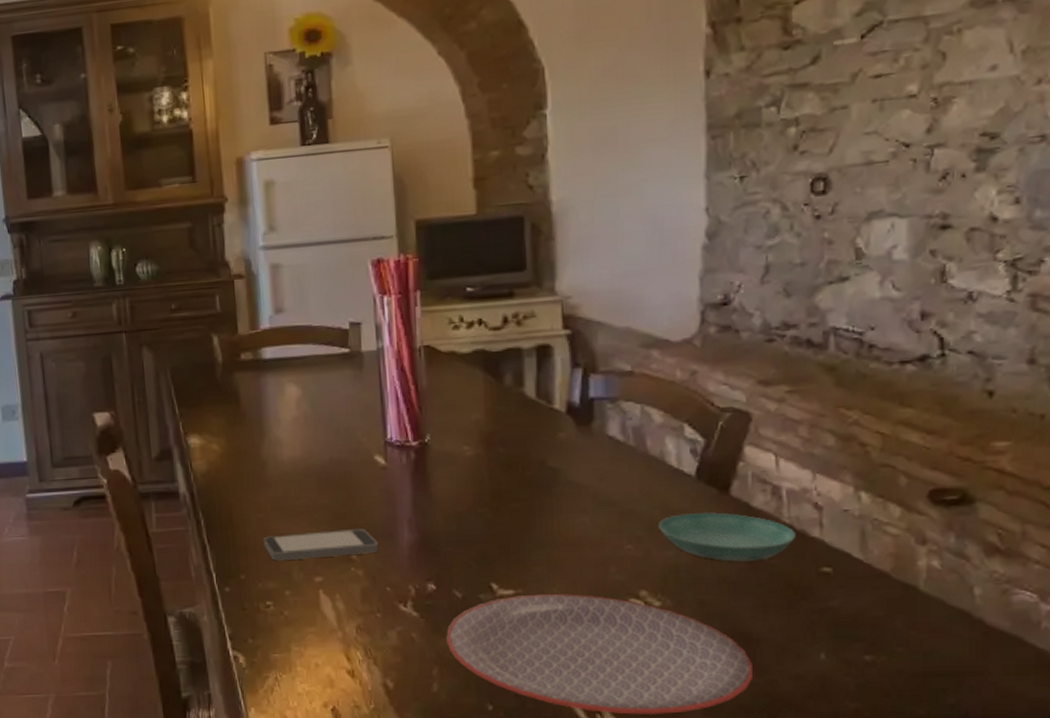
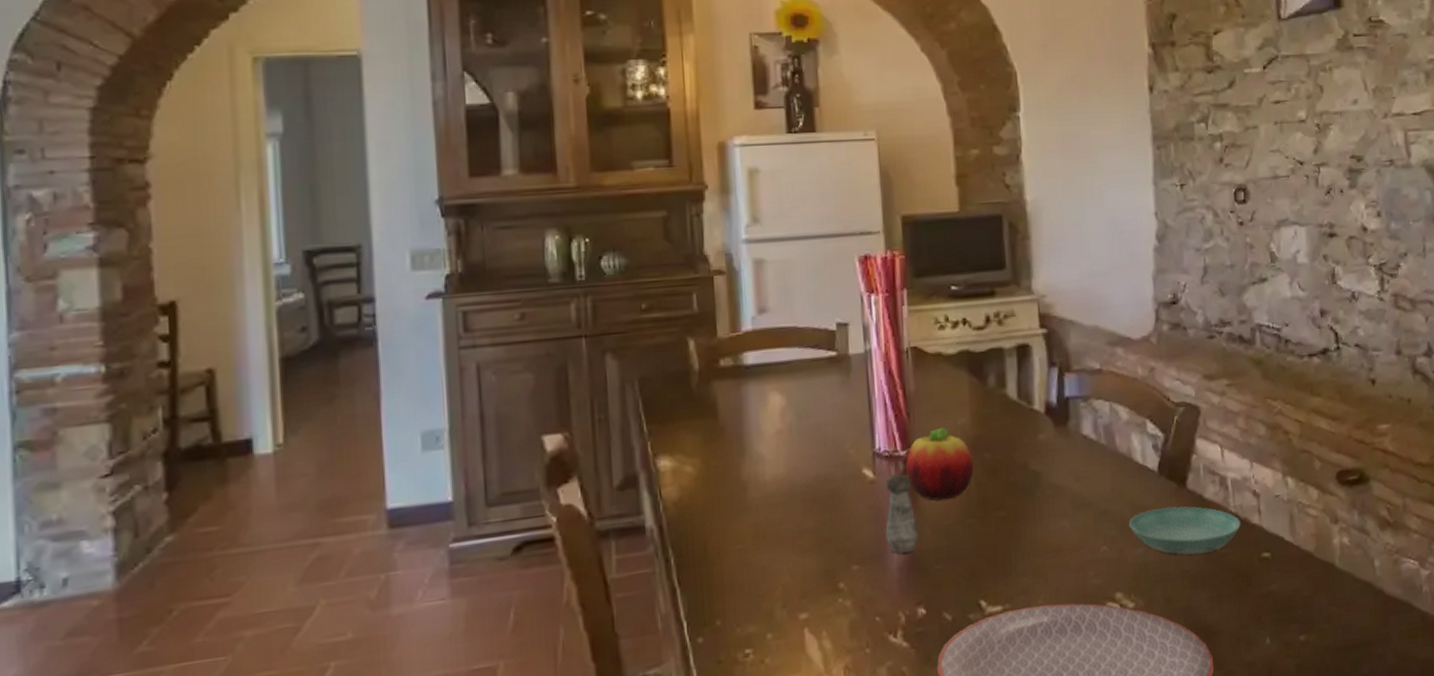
smartphone: present [263,529,379,562] -> none [742,552,867,600]
salt shaker: none [396,462,430,533] -> present [885,473,919,553]
fruit: none [416,421,487,489] -> present [905,427,974,501]

